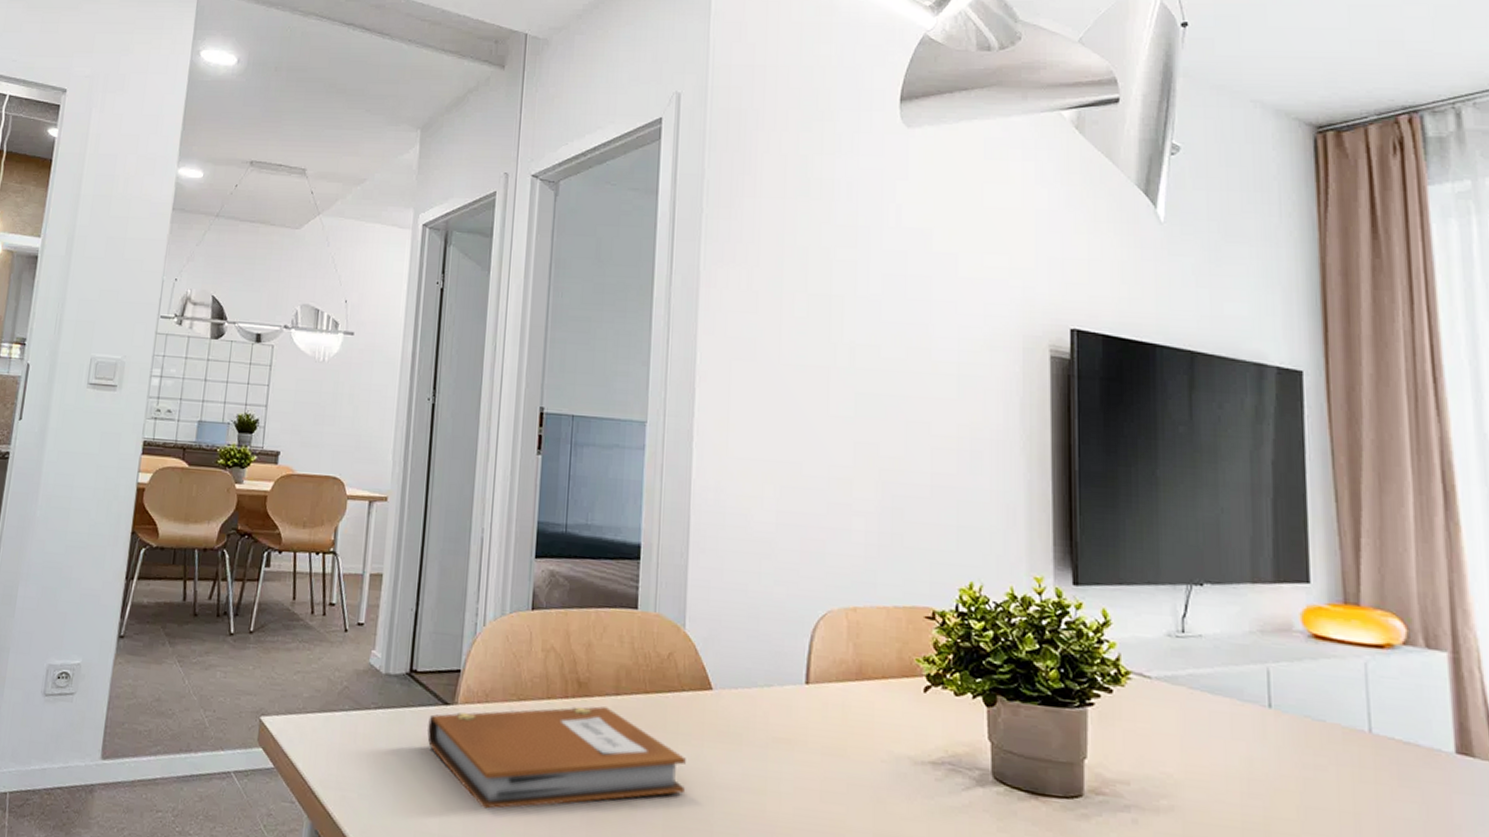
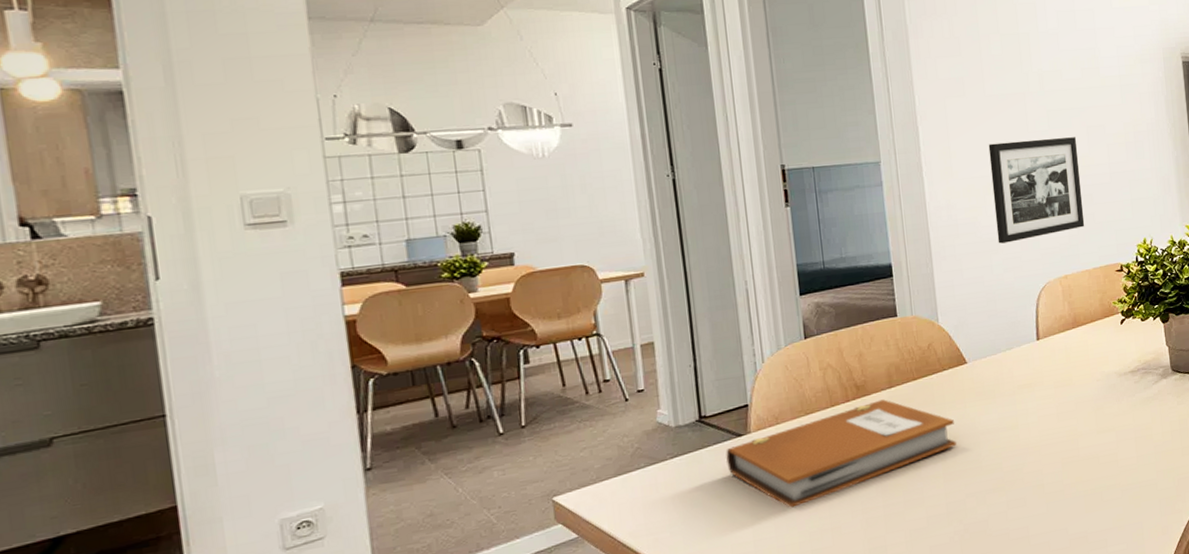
picture frame: none [772,422,891,550] -> present [988,137,1085,244]

